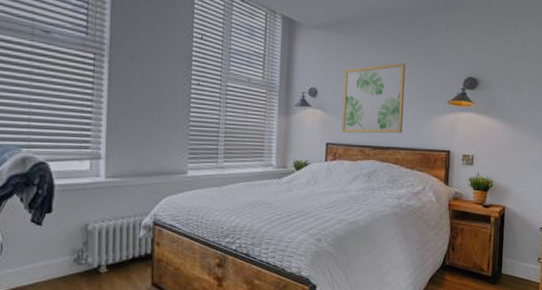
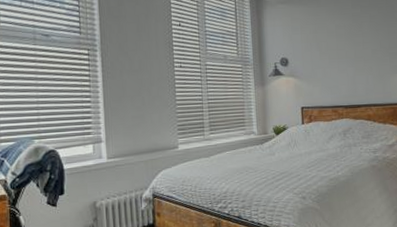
wall art: present [341,62,406,134] -> none [311,25,372,96]

